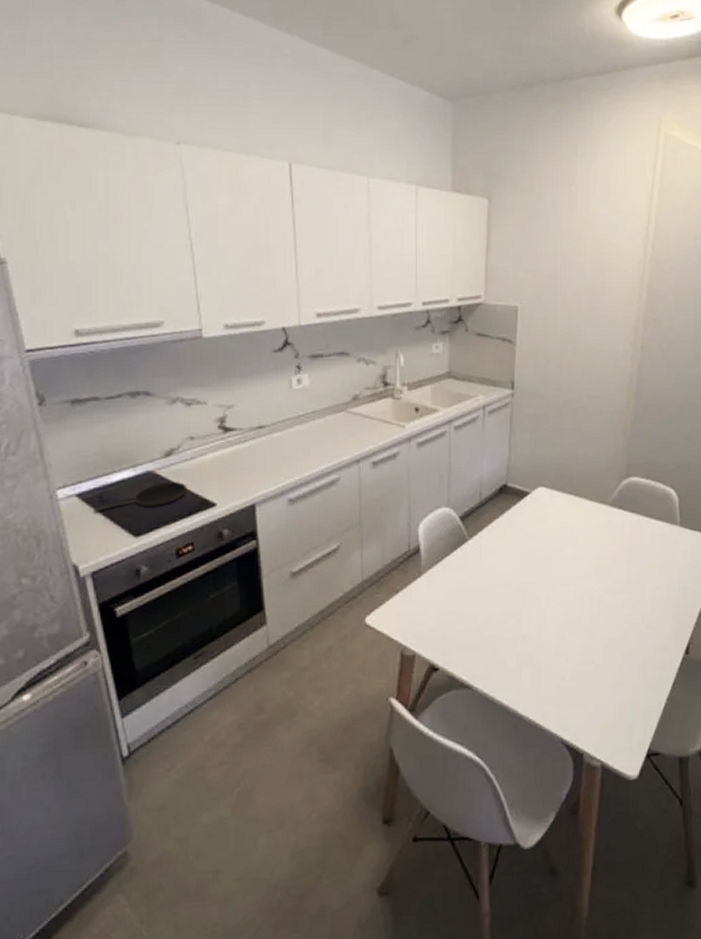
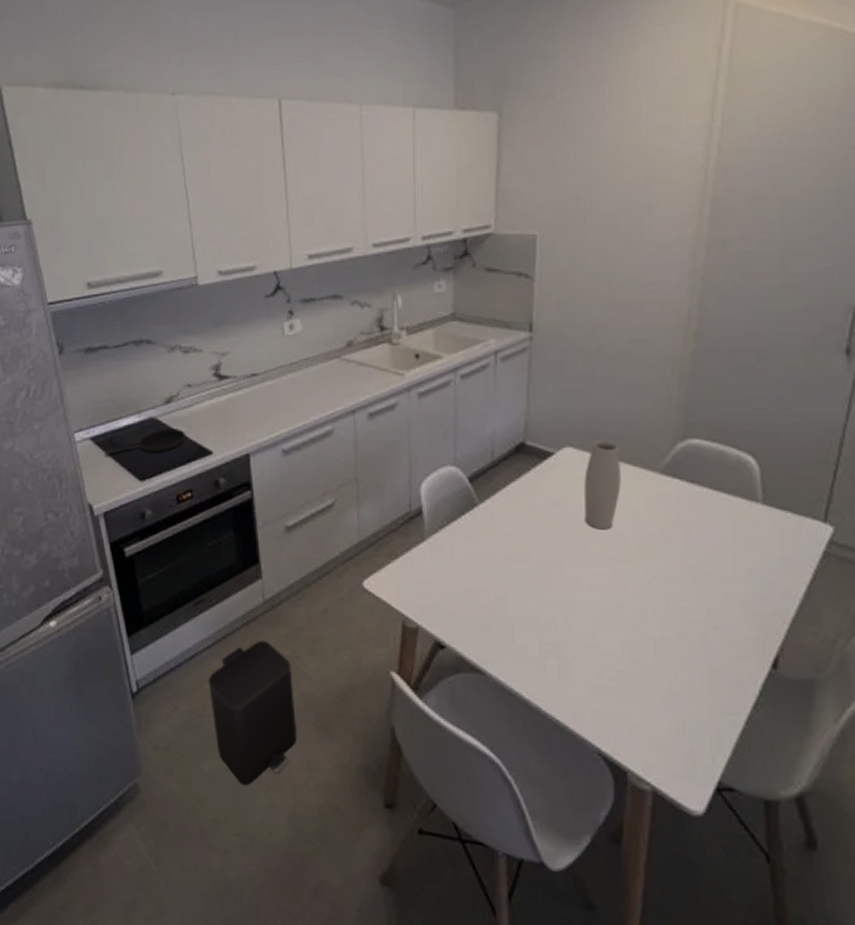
pedal bin: none [208,684,301,830] -> present [208,640,298,785]
vase: none [553,480,581,555] -> present [584,439,621,530]

